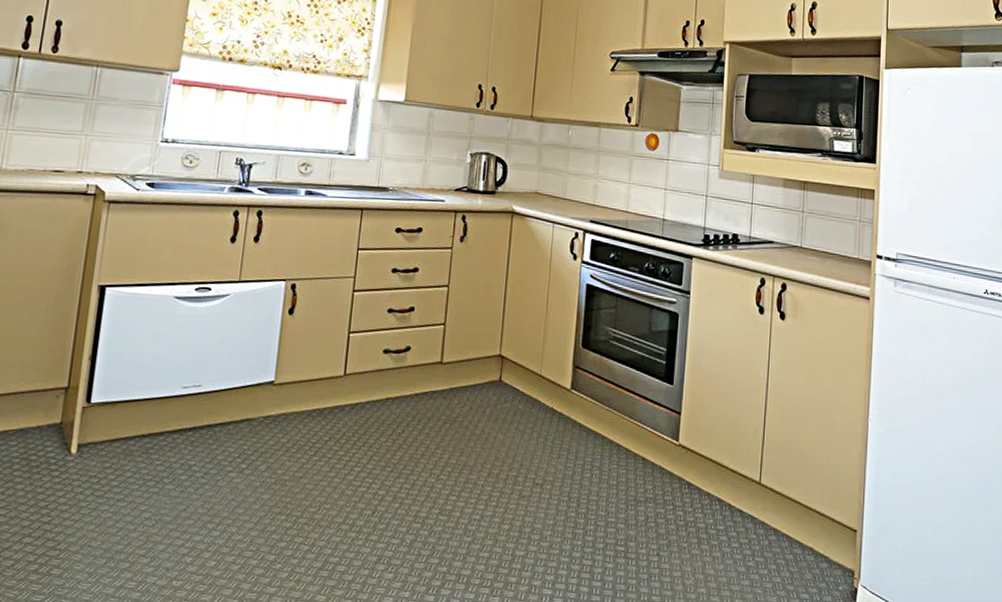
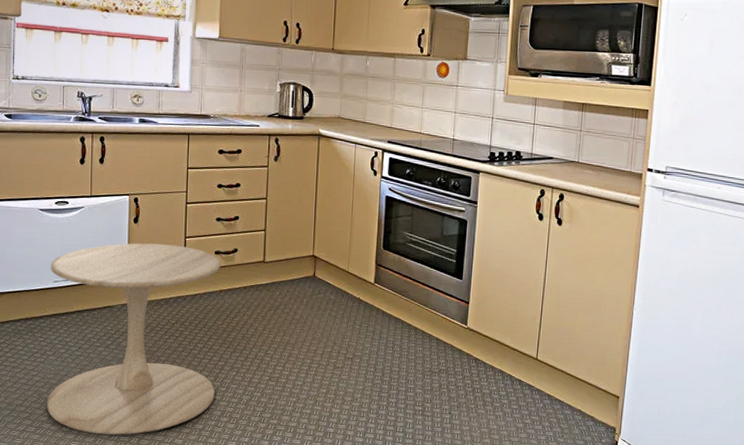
side table: none [154,339,390,591] -> present [46,243,221,435]

